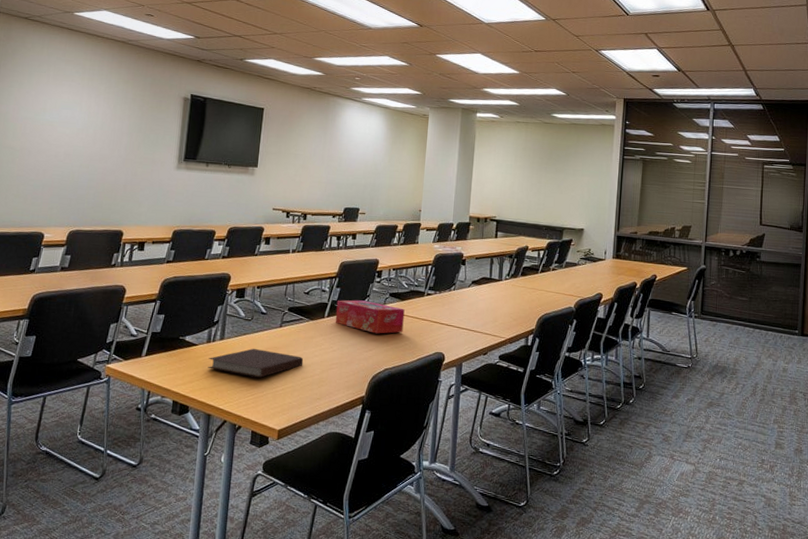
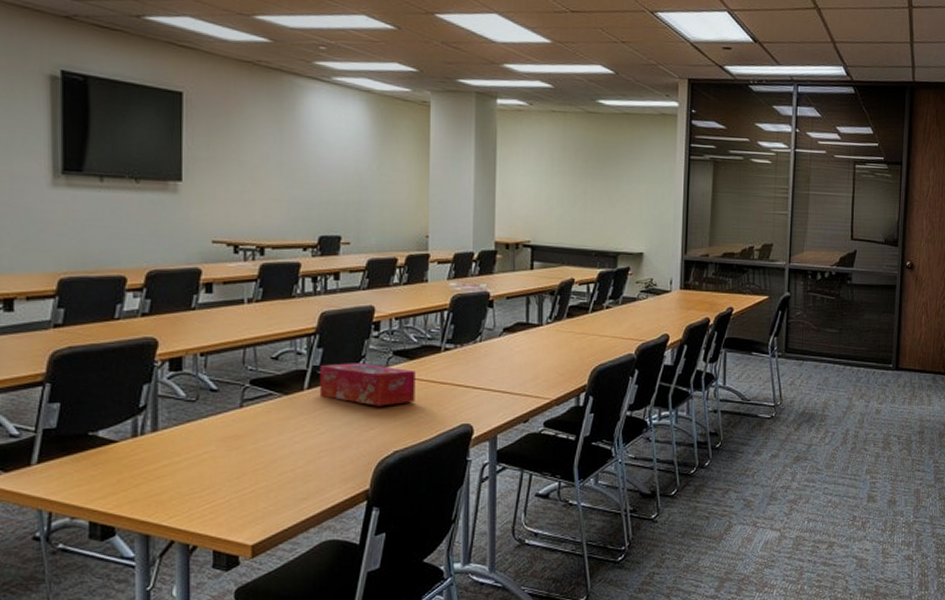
notebook: present [208,349,304,378] -> none [137,440,279,479]

